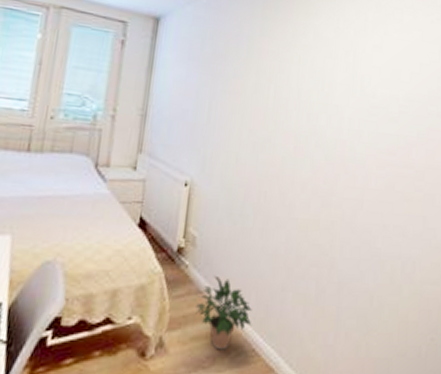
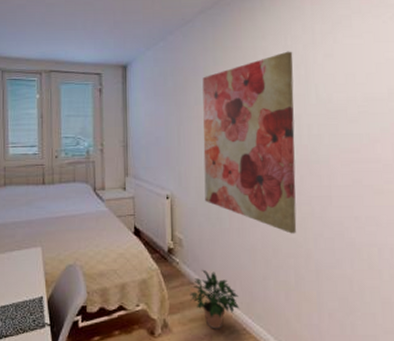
wall art: none [229,34,344,239] -> present [202,51,297,234]

